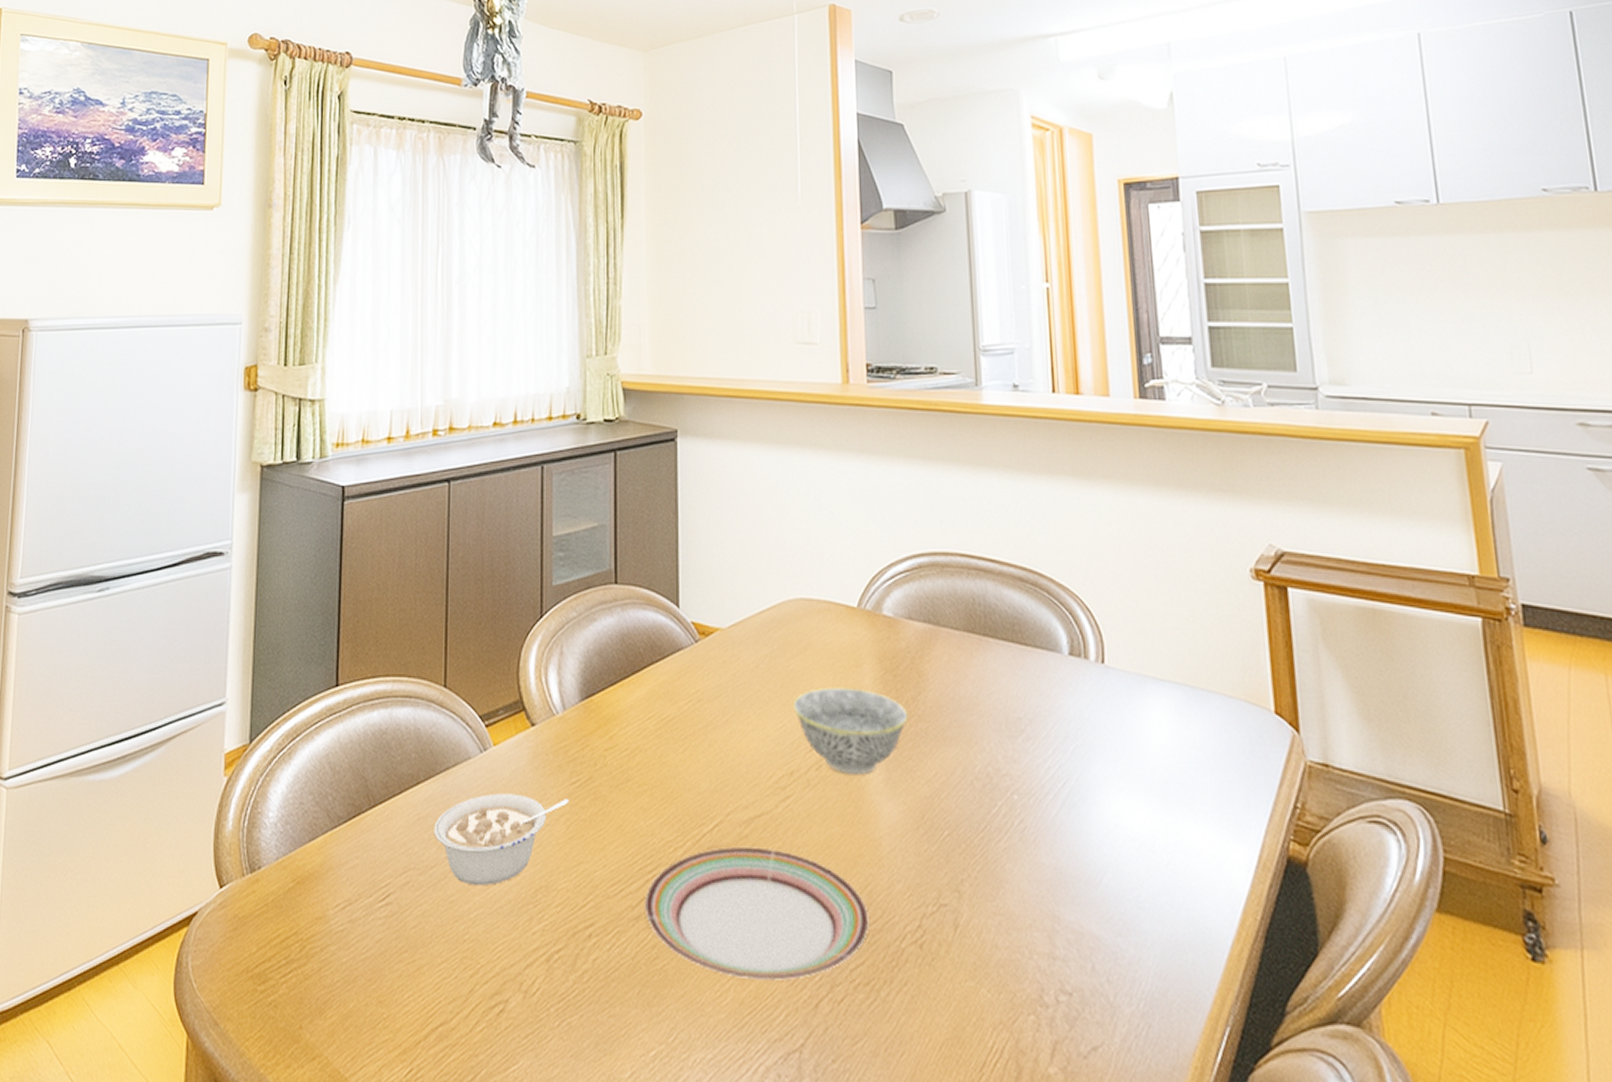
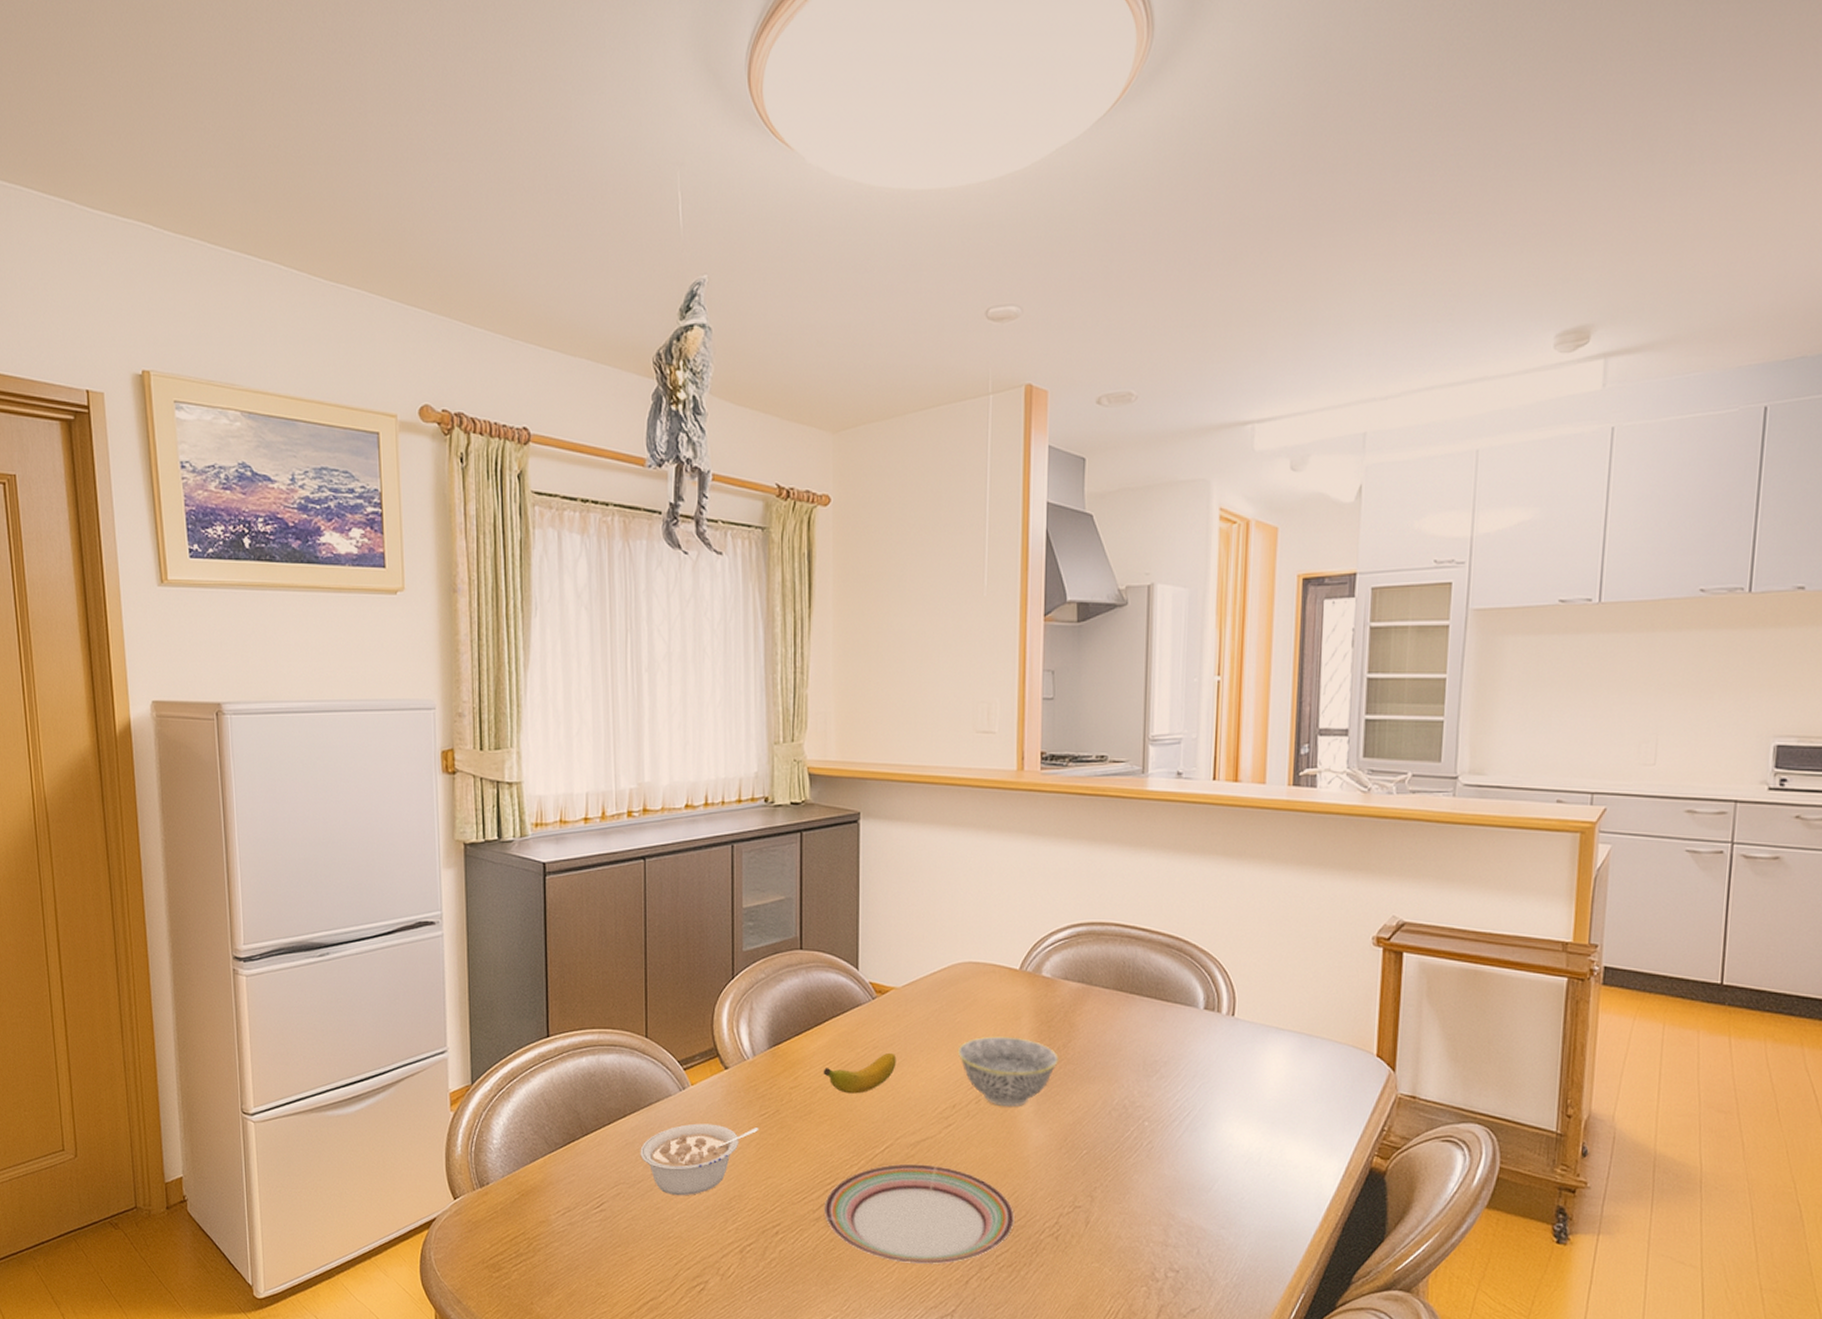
banana: none [641,706,724,757] -> present [823,1052,896,1094]

